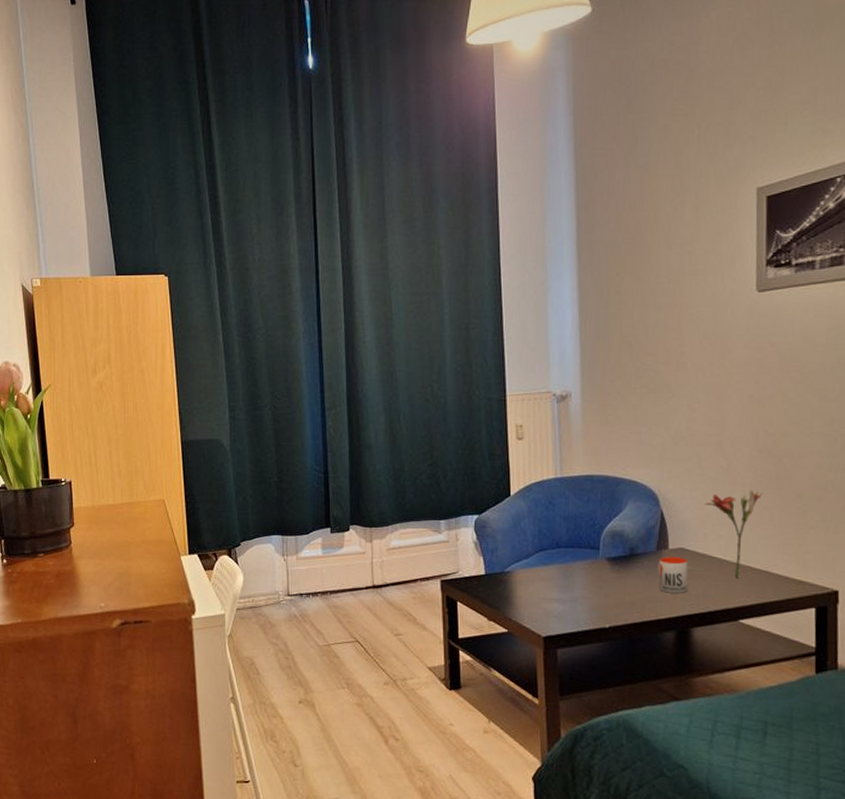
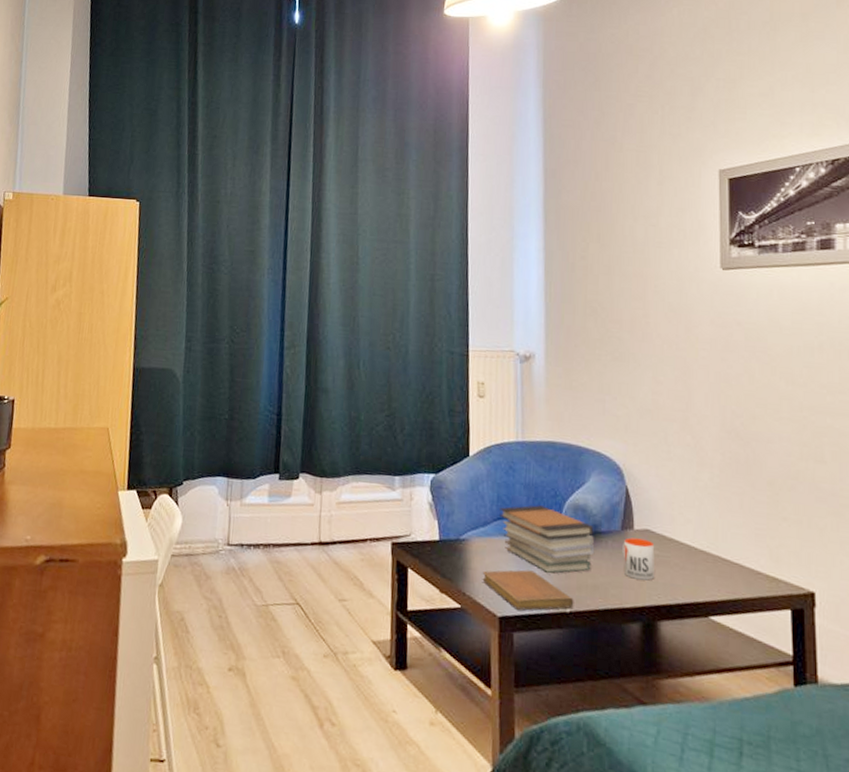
notebook: none [527,594,613,629] -> present [482,569,574,611]
book stack: none [541,535,632,595] -> present [499,505,595,574]
flower: present [704,490,762,578] -> none [671,473,731,569]

